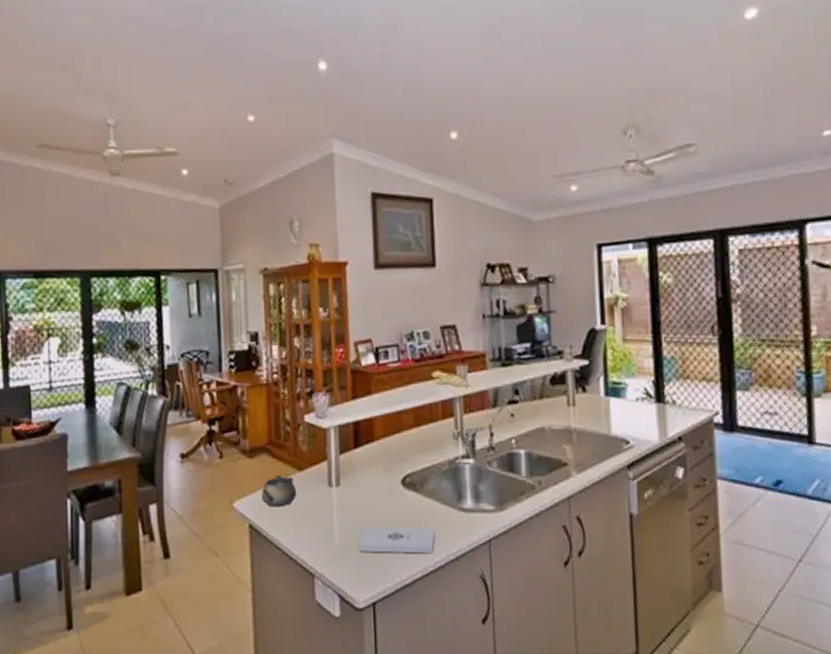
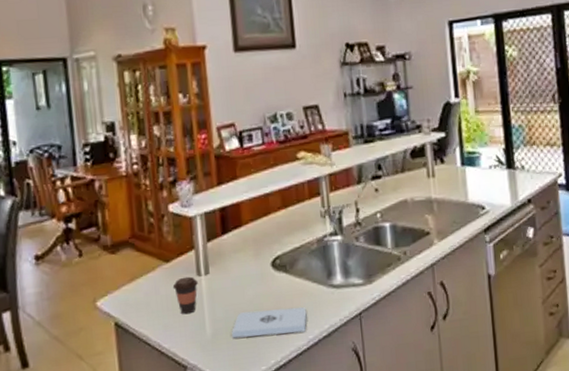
teapot: present [262,475,297,507] -> none [126,269,165,303]
coffee cup: none [304,486,329,523] -> present [172,276,198,315]

